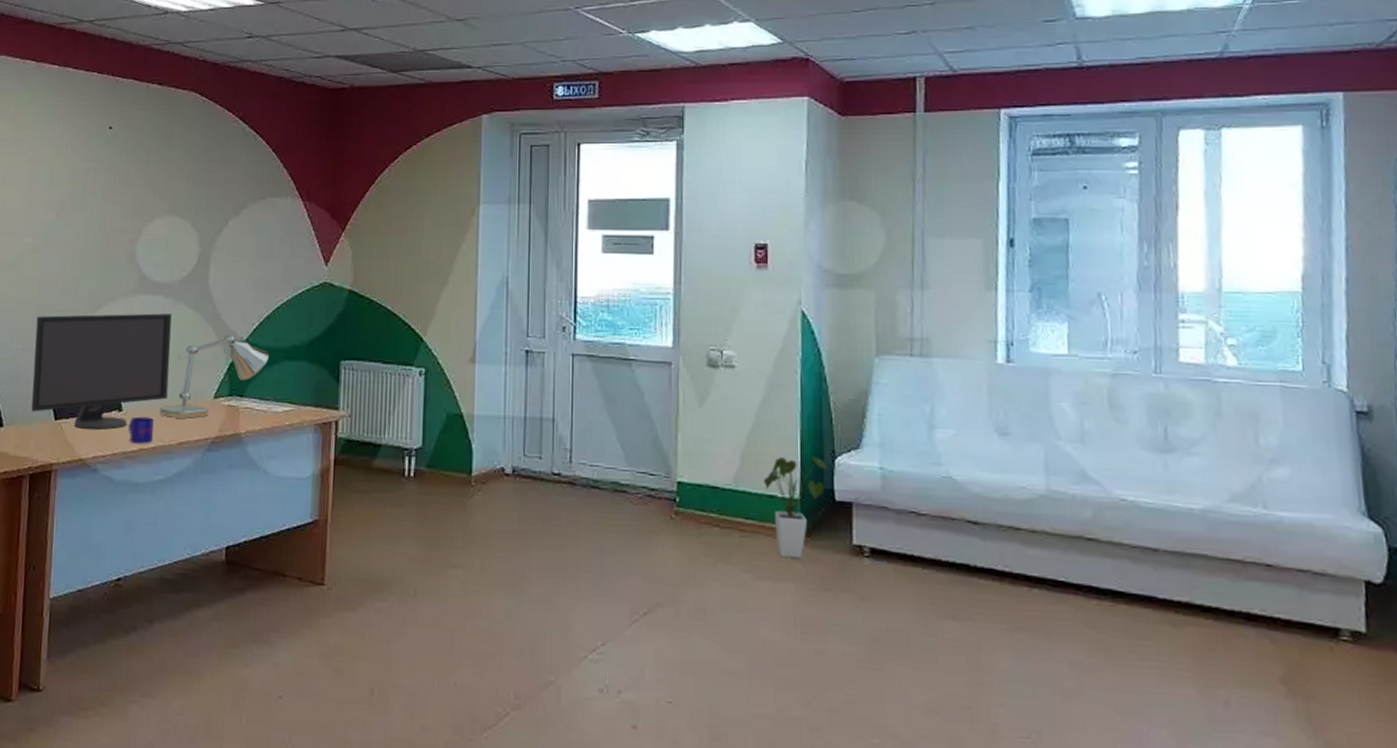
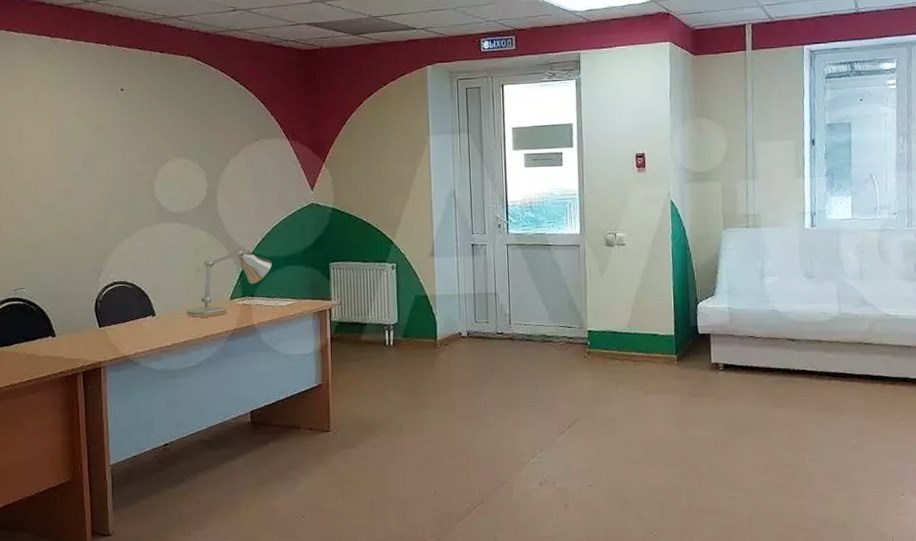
computer monitor: present [31,313,172,430] -> none [75,236,192,332]
mug: present [128,416,154,445] -> none [162,318,184,340]
house plant: present [763,455,827,559] -> none [648,303,692,377]

